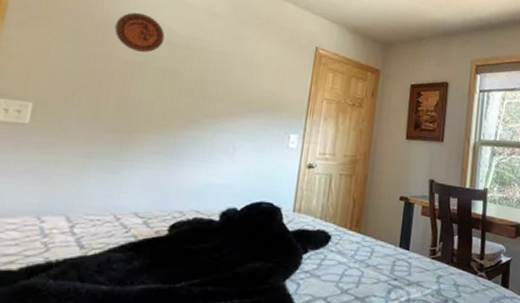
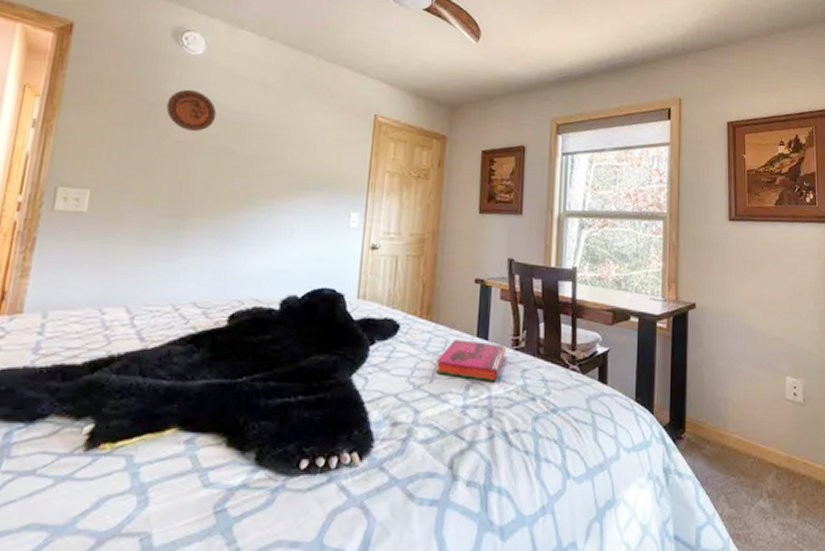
hardback book: none [361,249,425,287] -> present [435,339,507,382]

